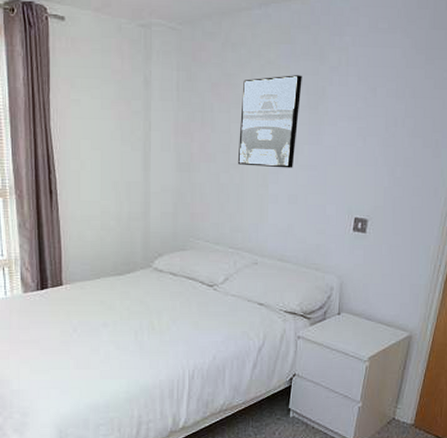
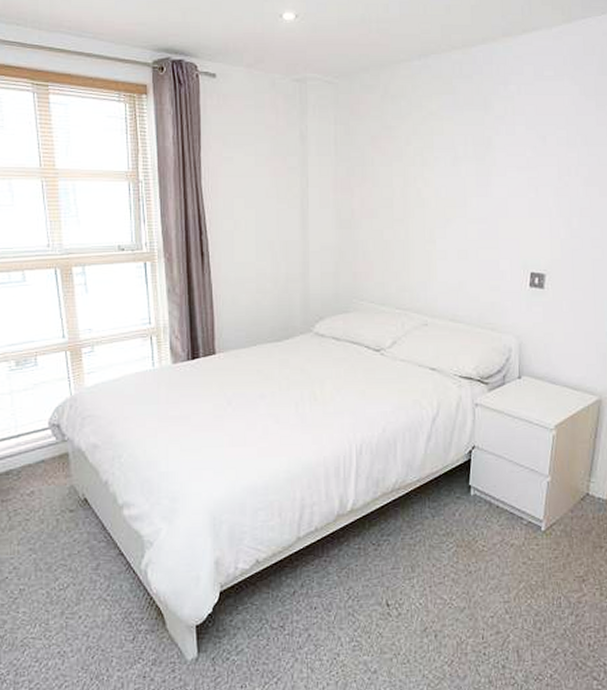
wall art: present [237,75,302,168] -> none [401,126,467,222]

